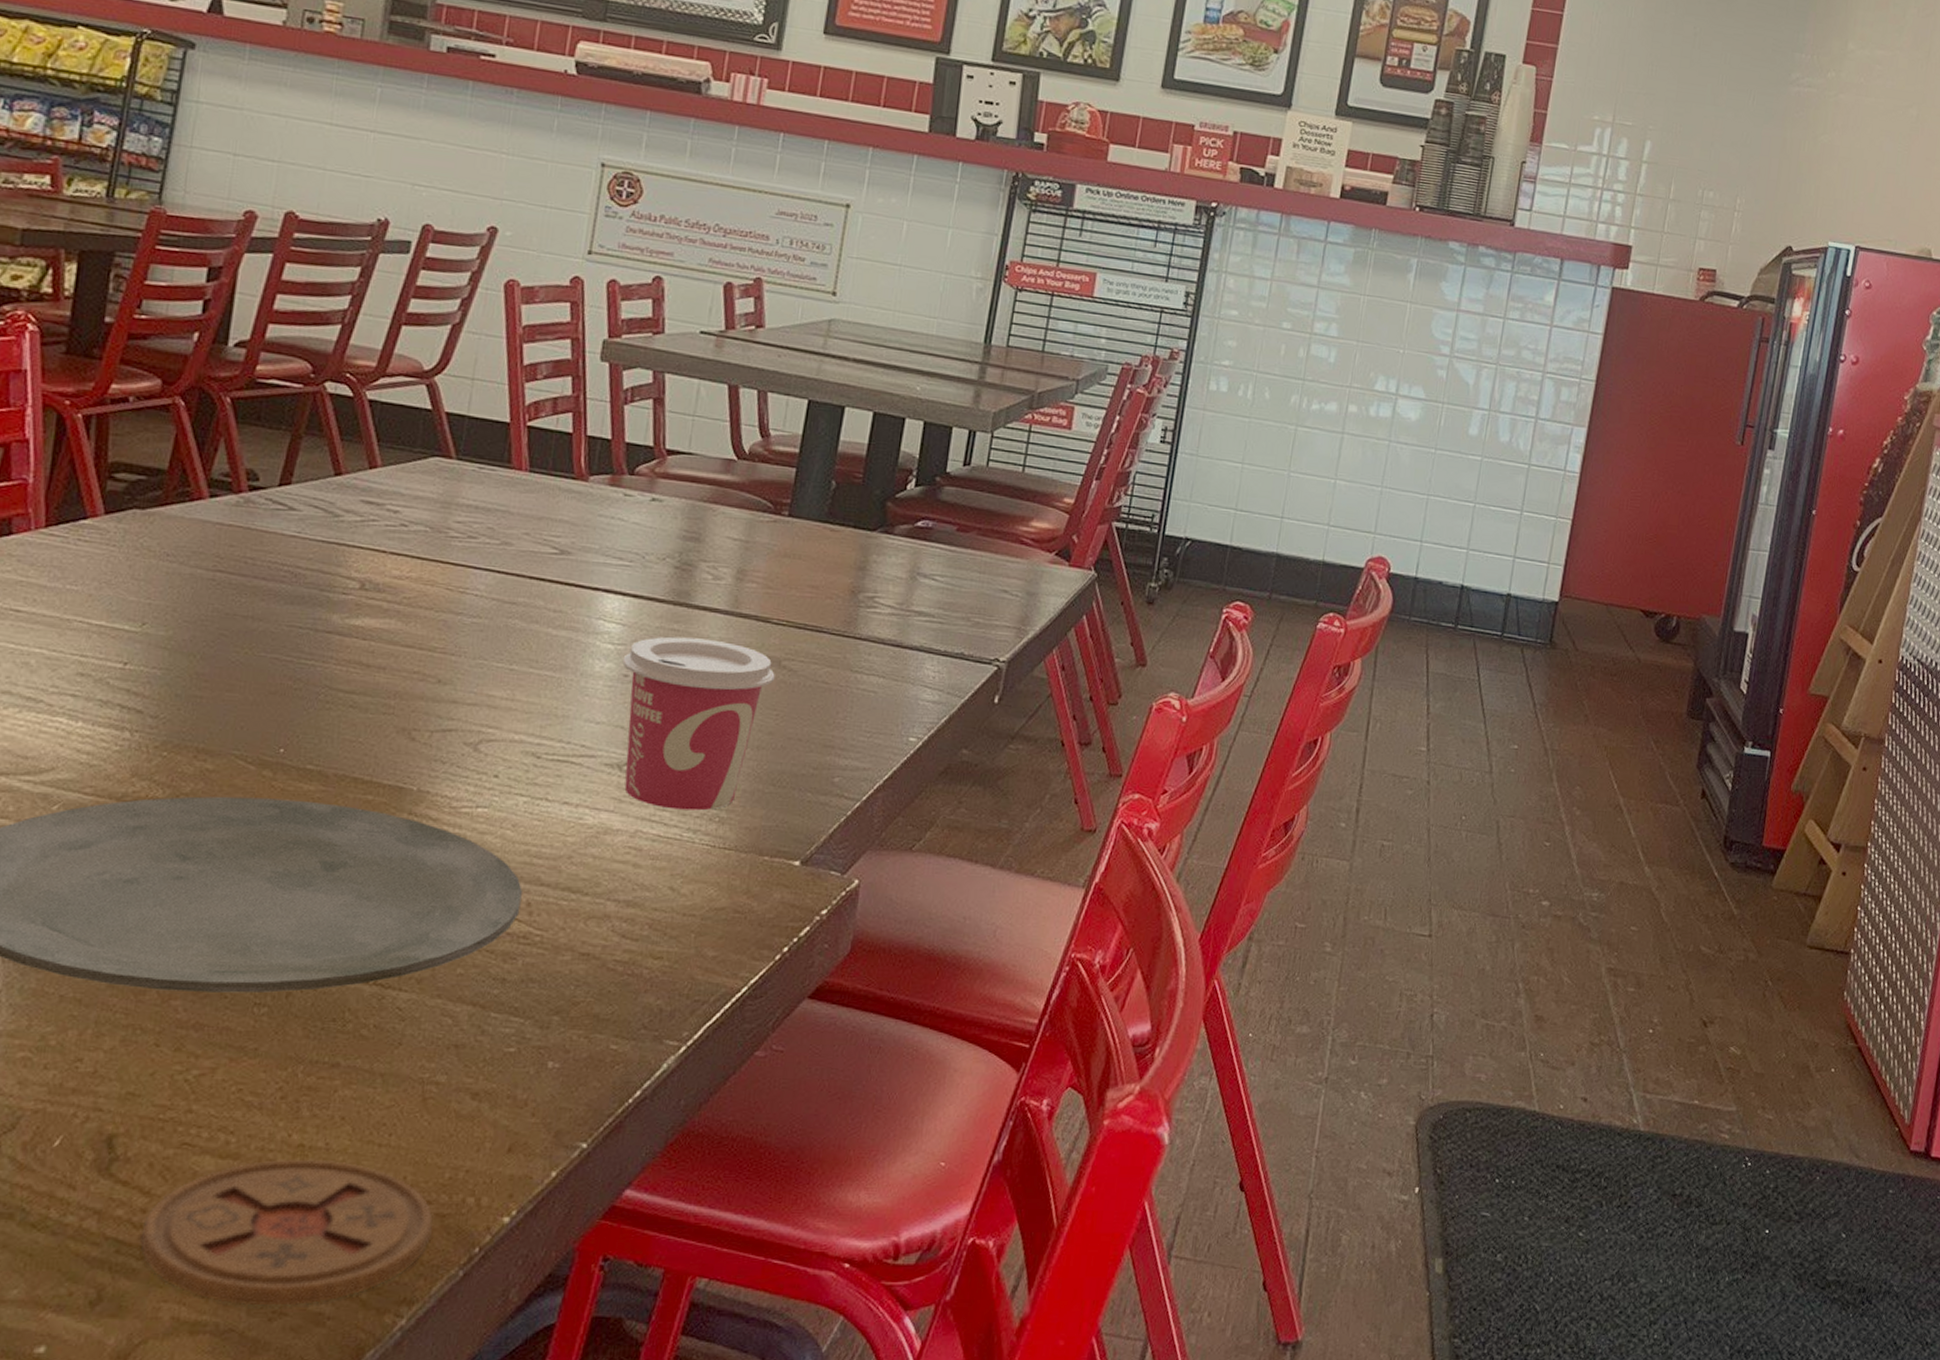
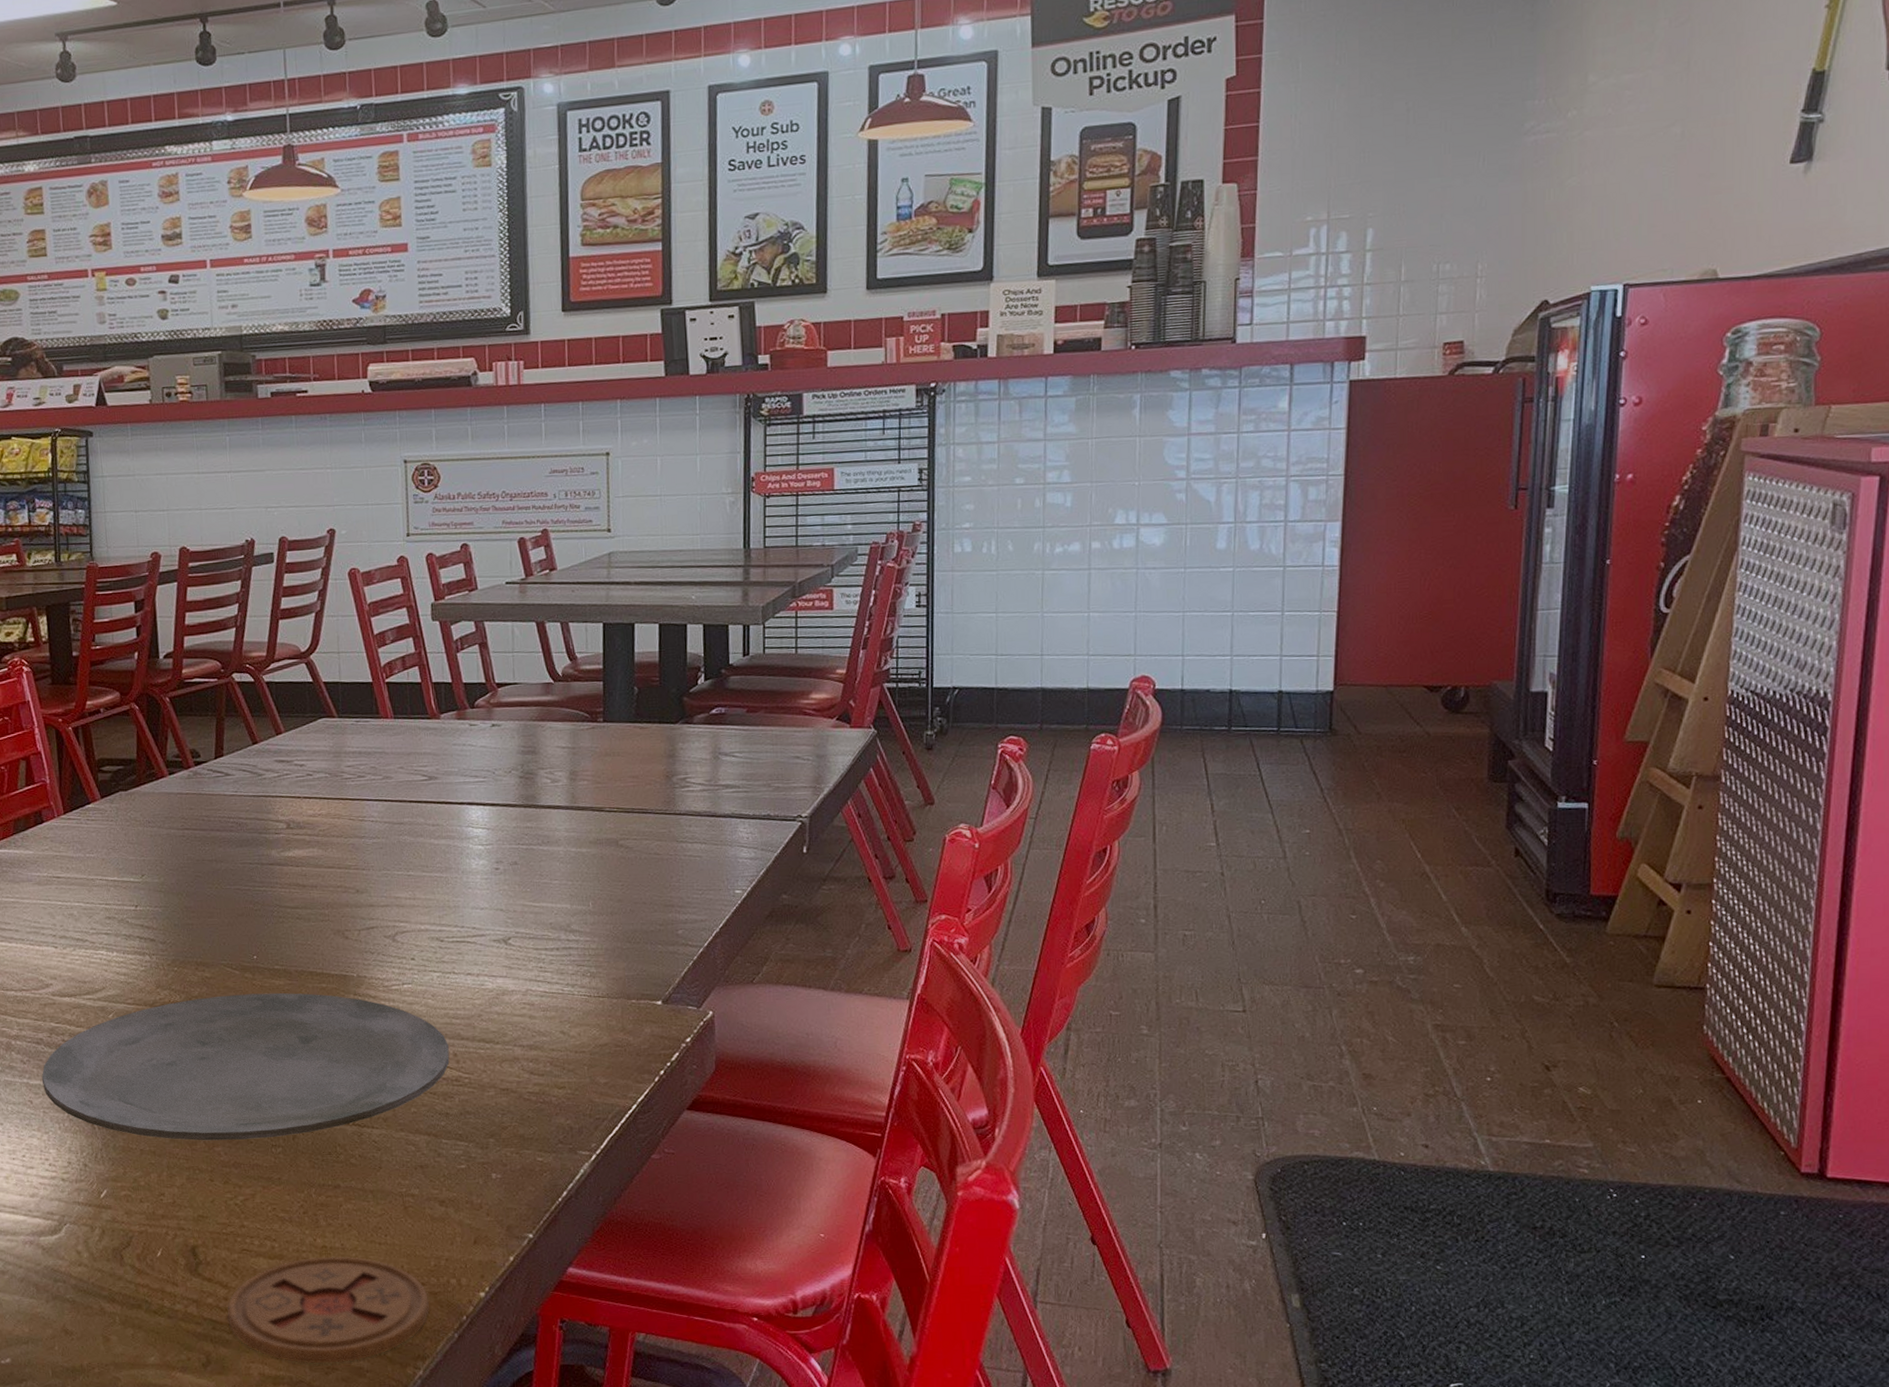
cup: present [622,636,775,811] -> none [492,831,615,970]

